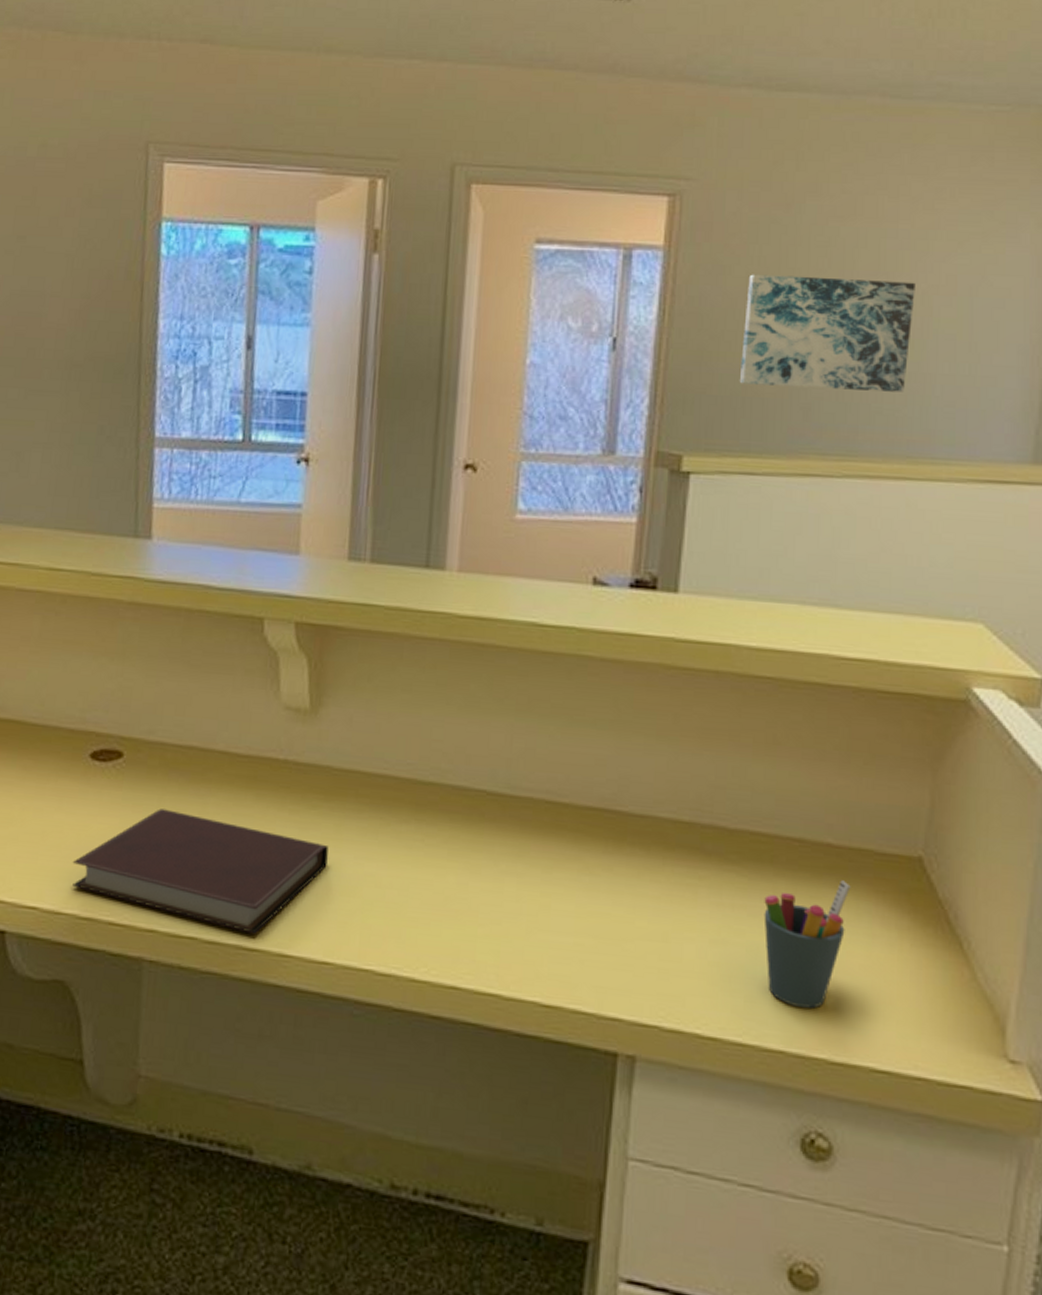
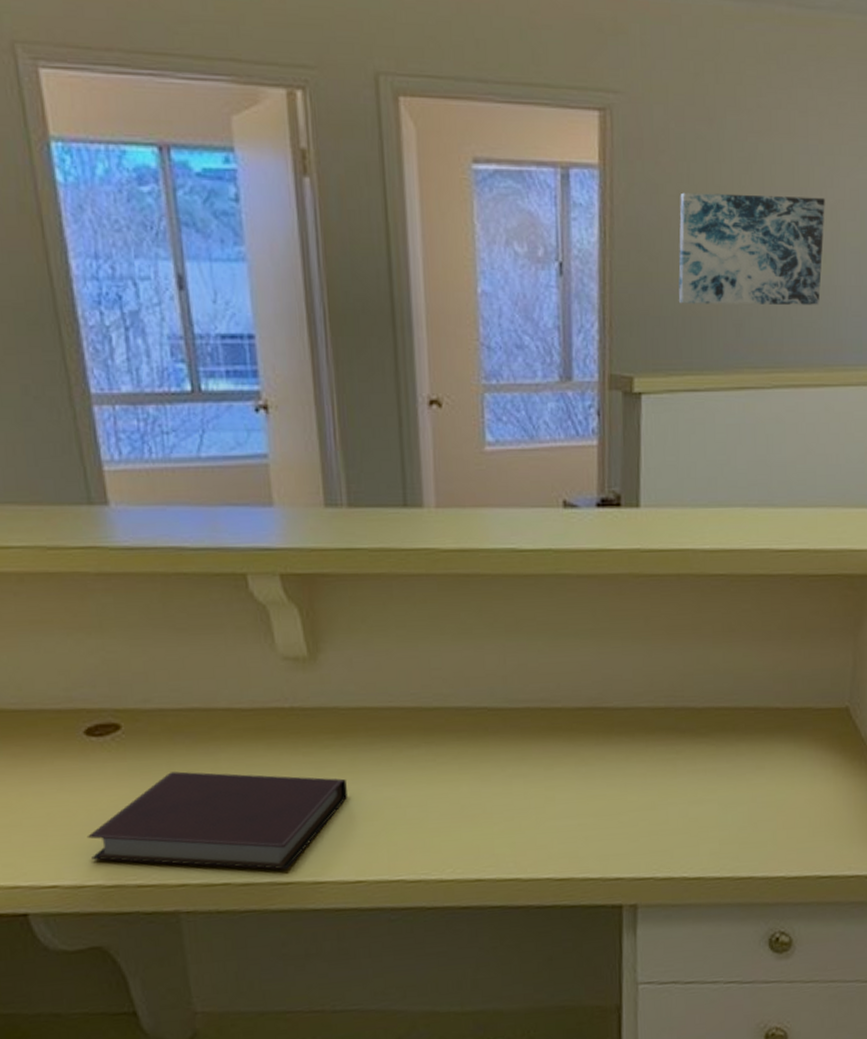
pen holder: present [764,880,851,1008] -> none [730,735,796,841]

